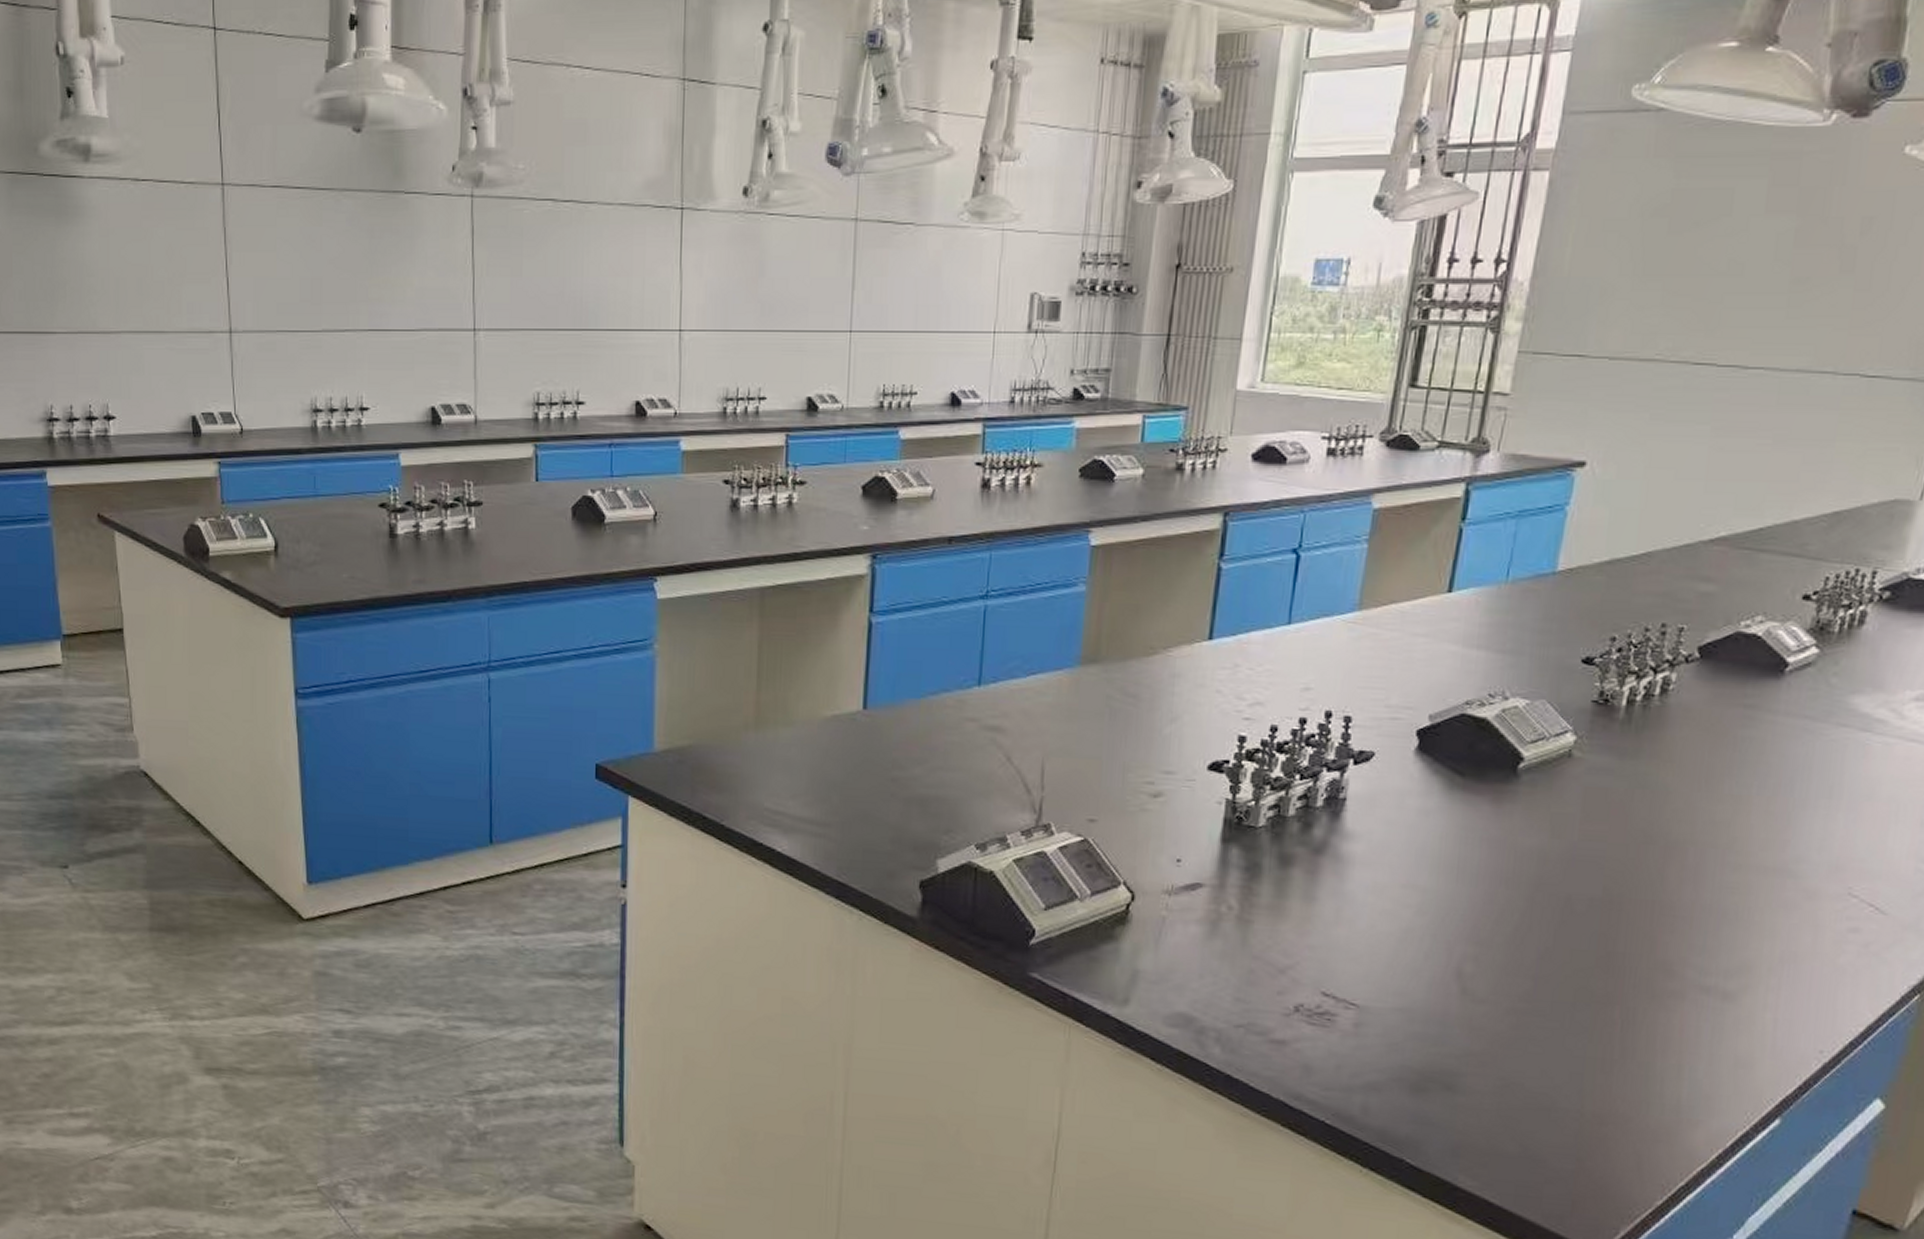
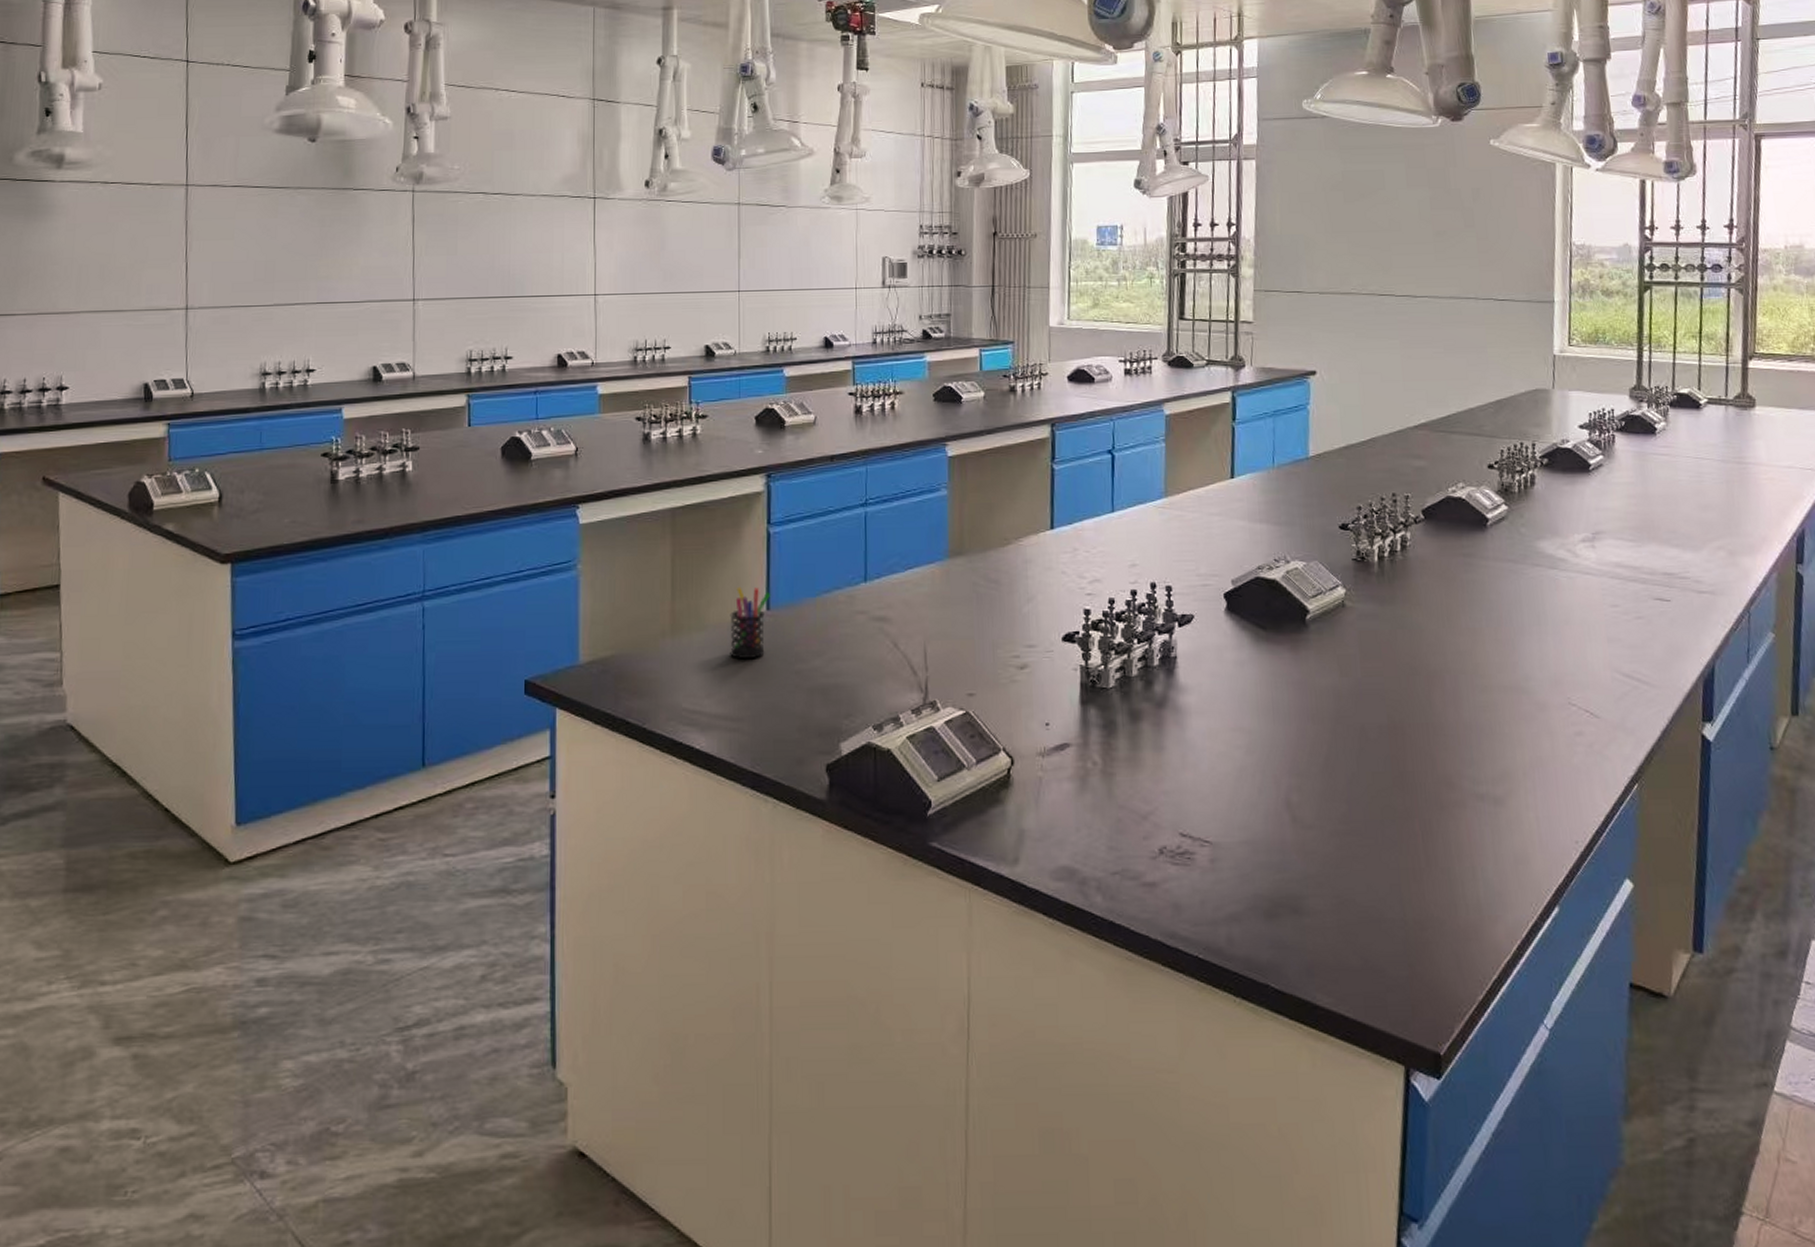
pen holder: none [819,680,870,762] -> present [730,586,771,660]

